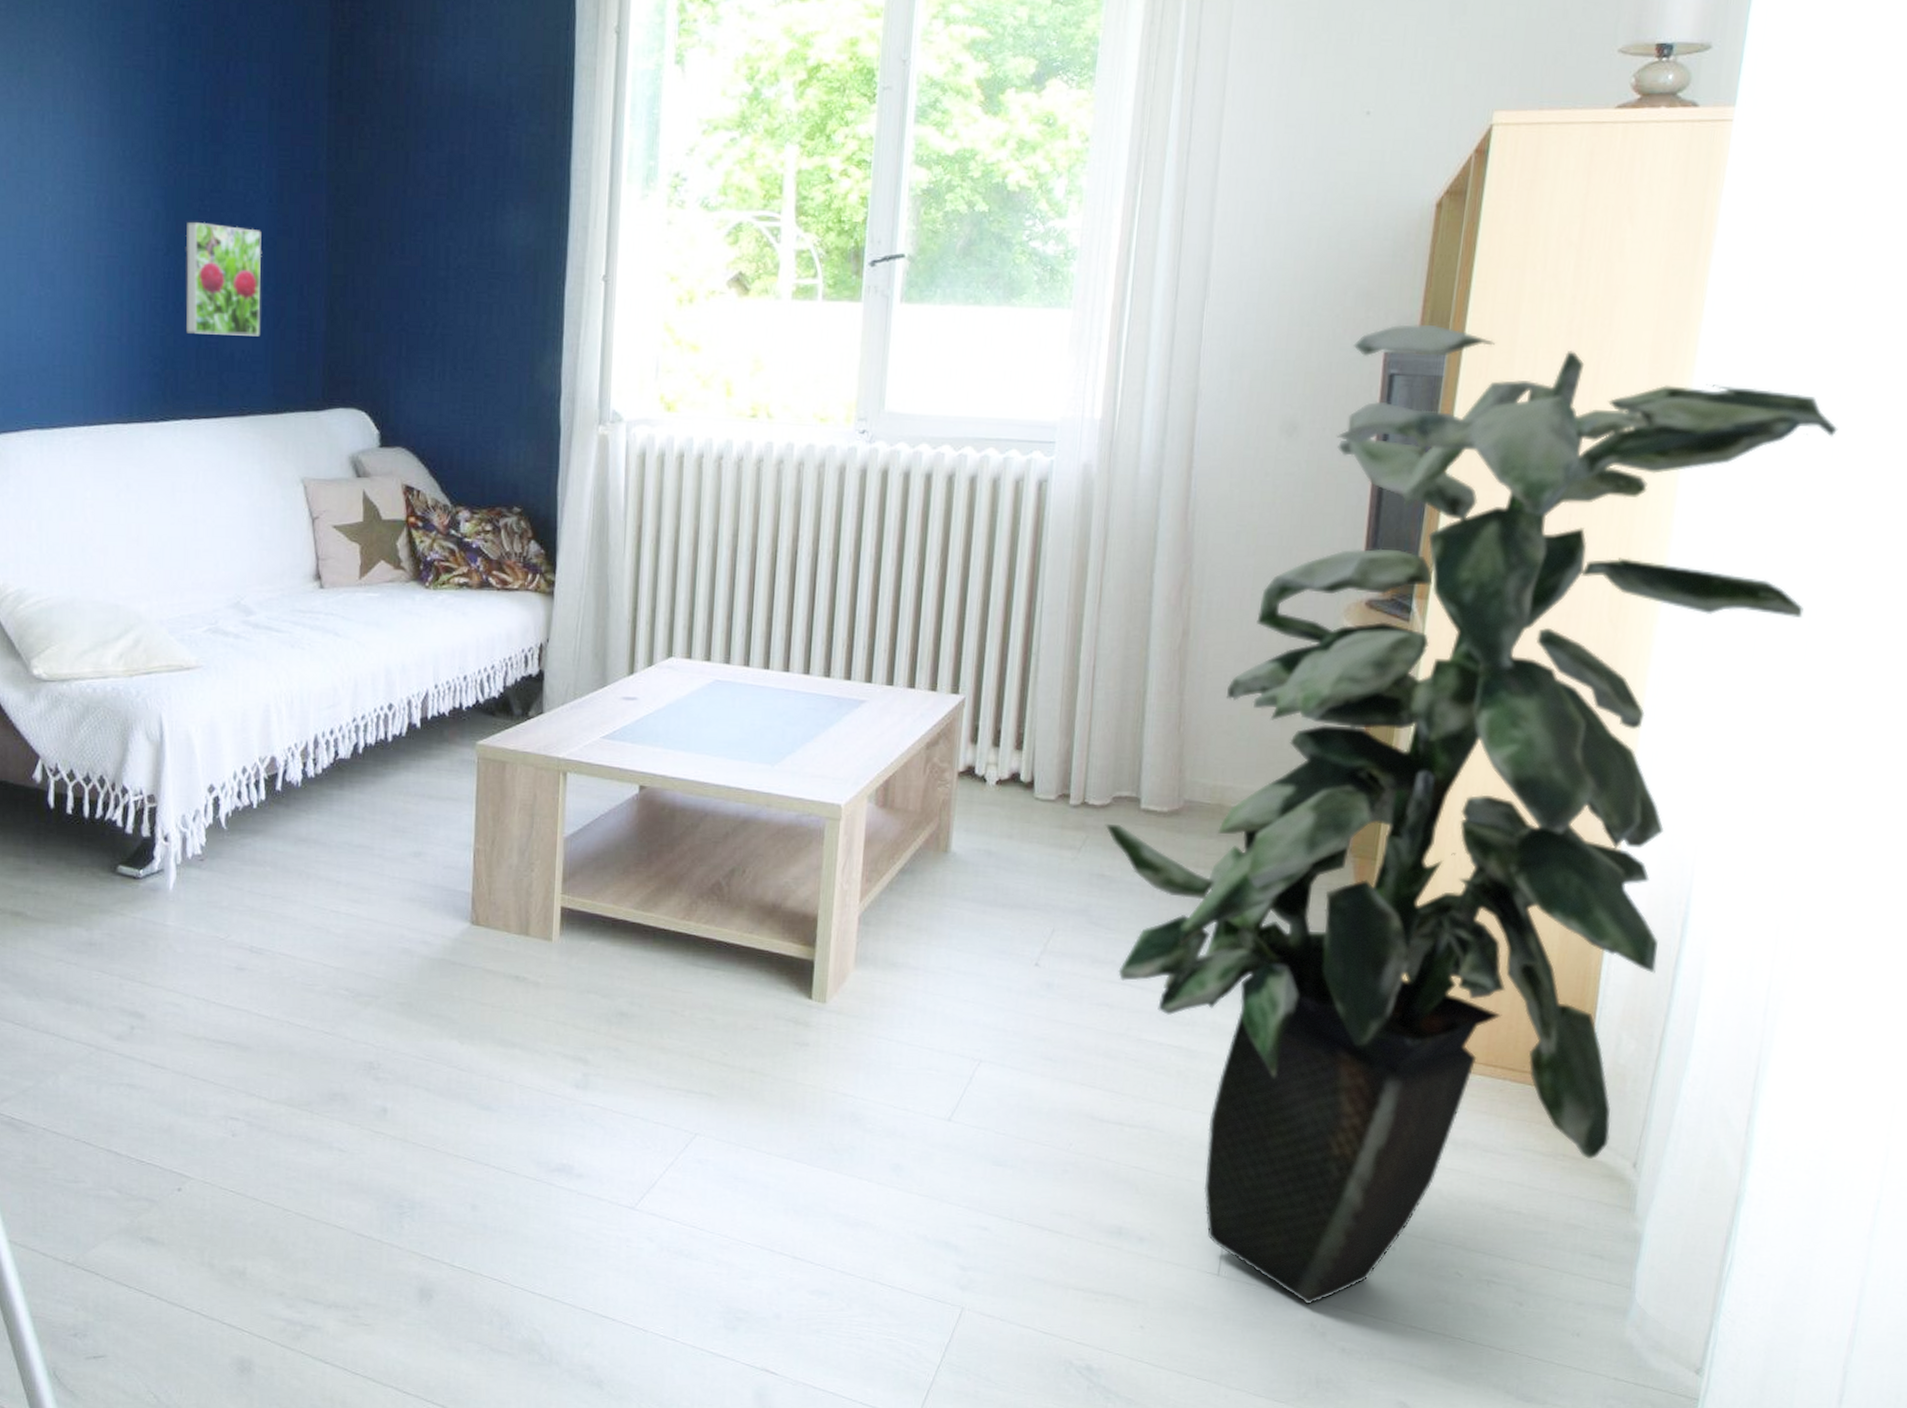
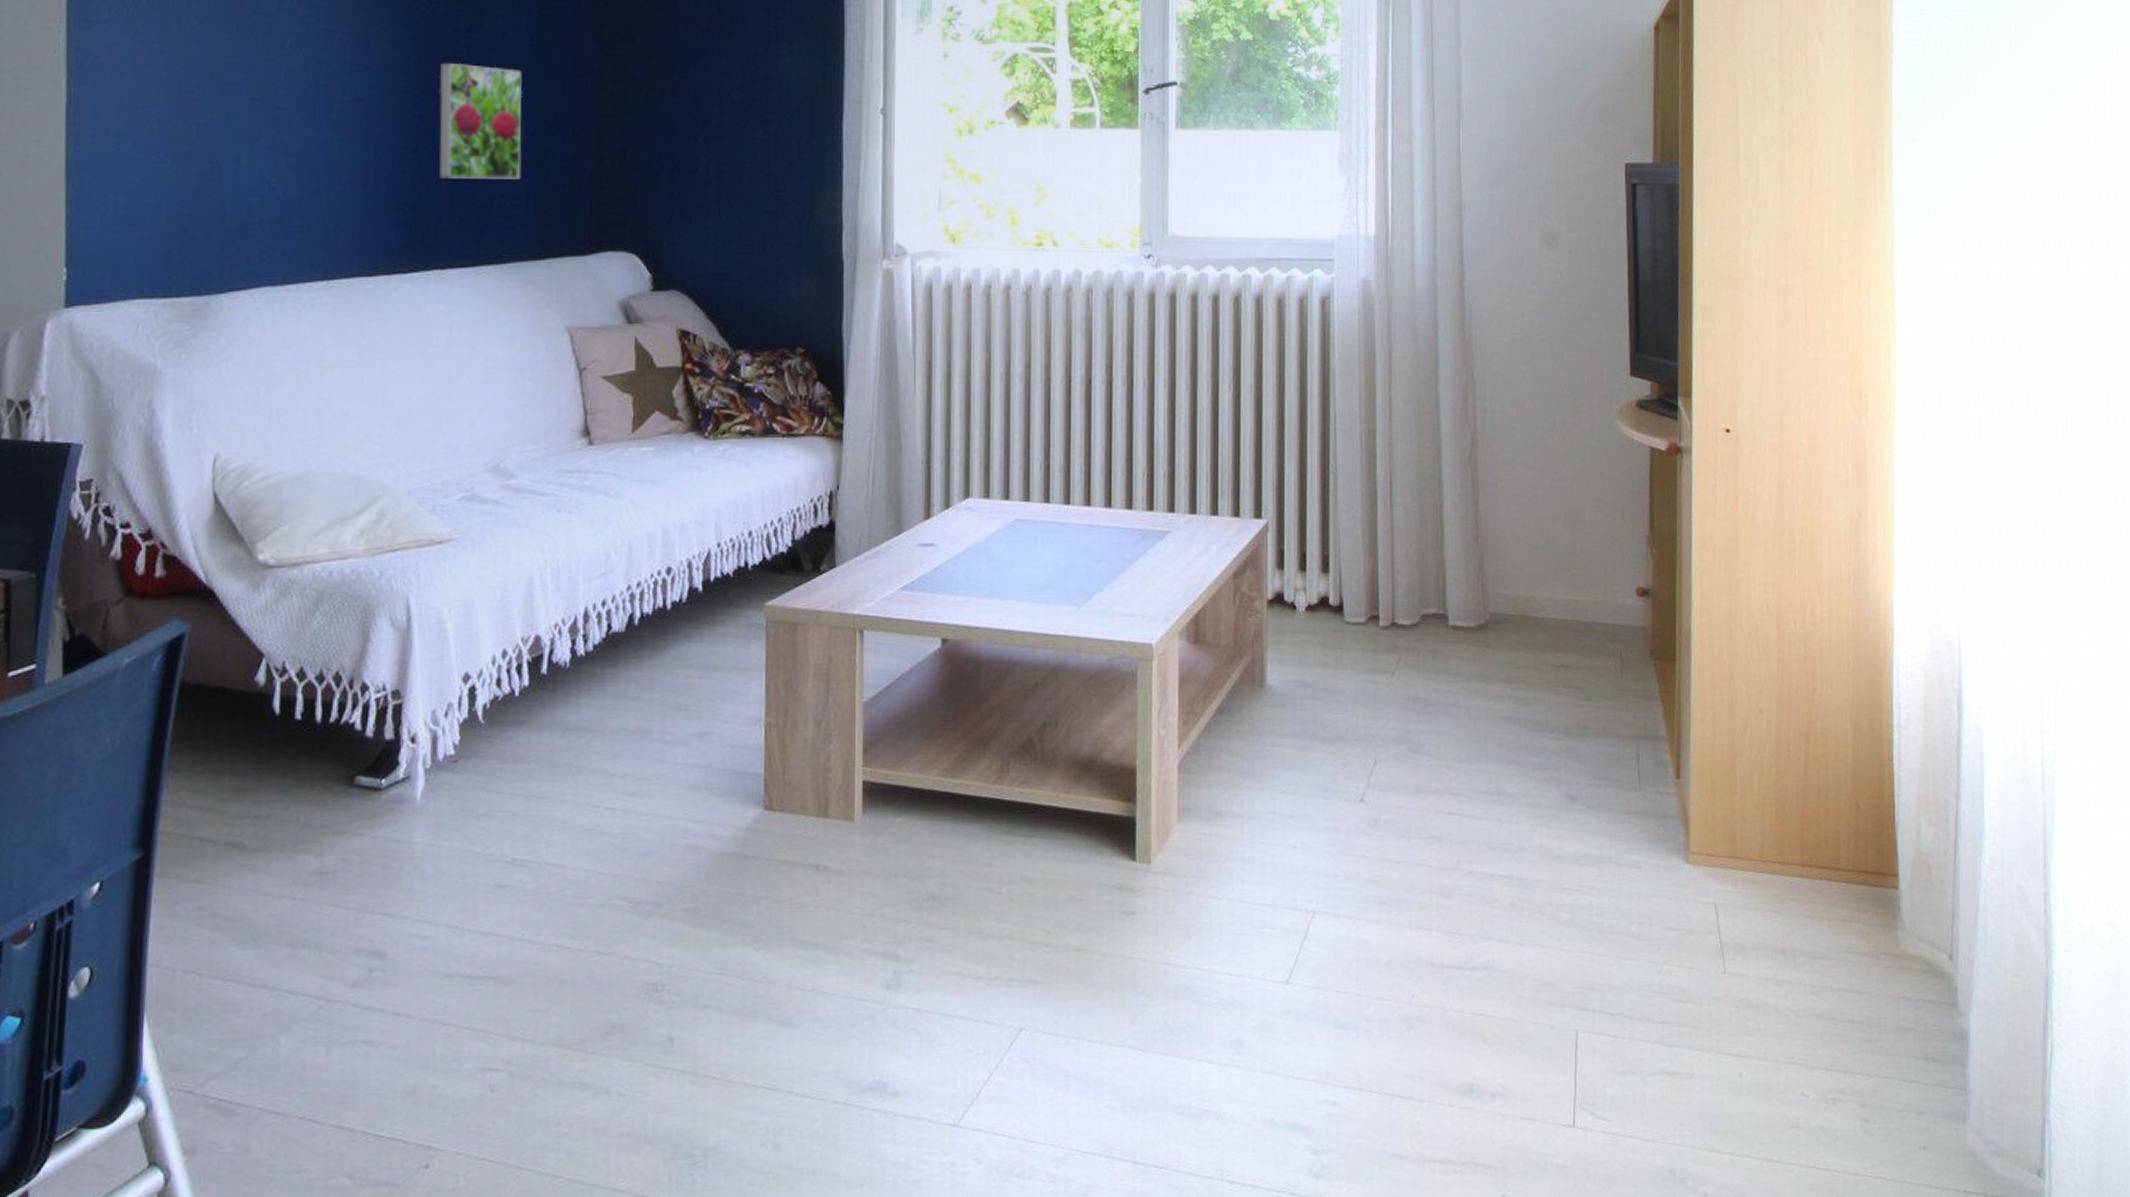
indoor plant: present [1105,324,1839,1305] -> none [1416,136,2019,1149]

